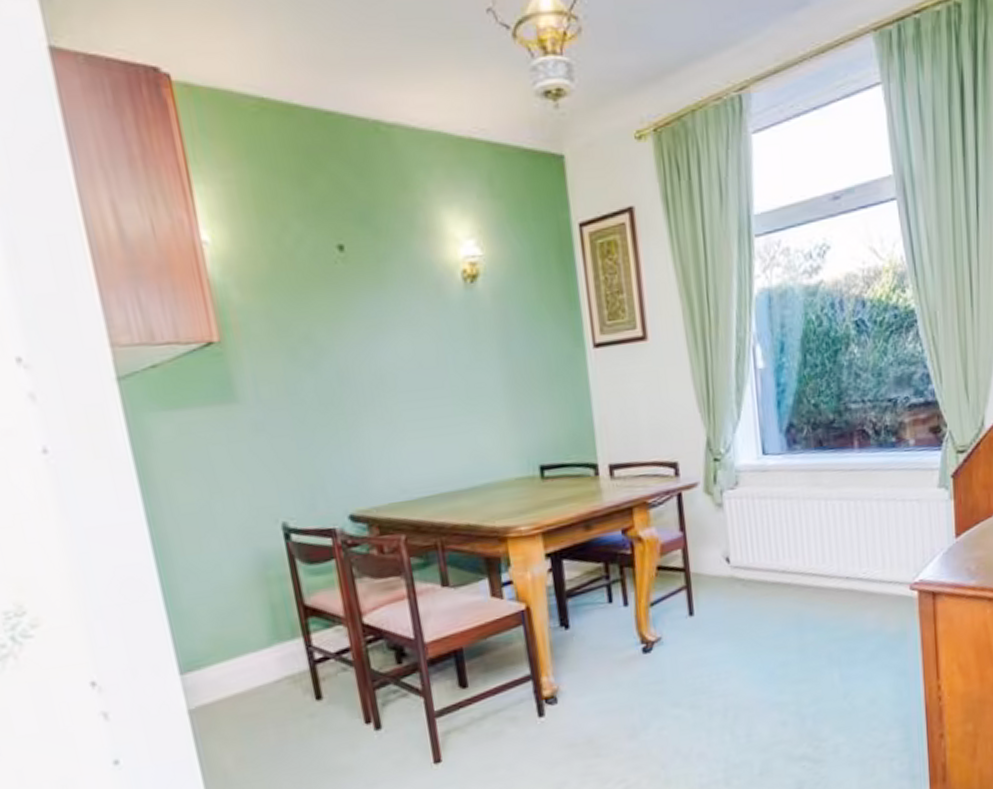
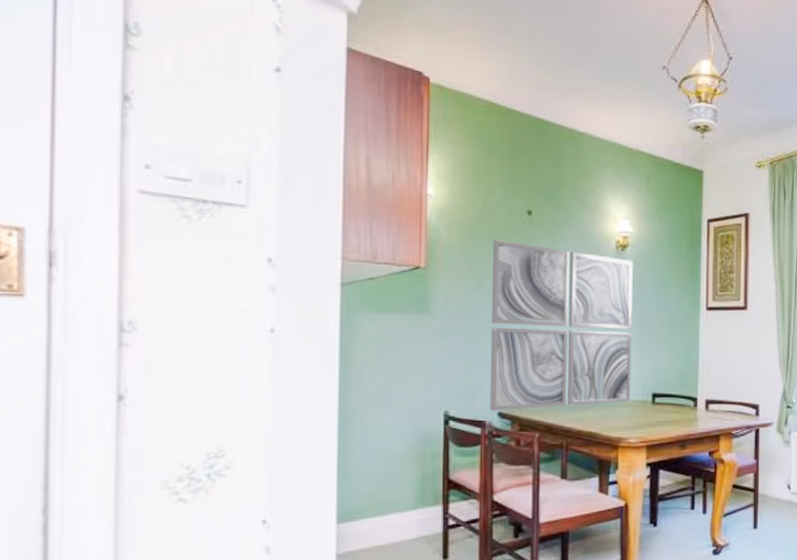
wall art: none [299,290,513,516] -> present [489,239,633,412]

